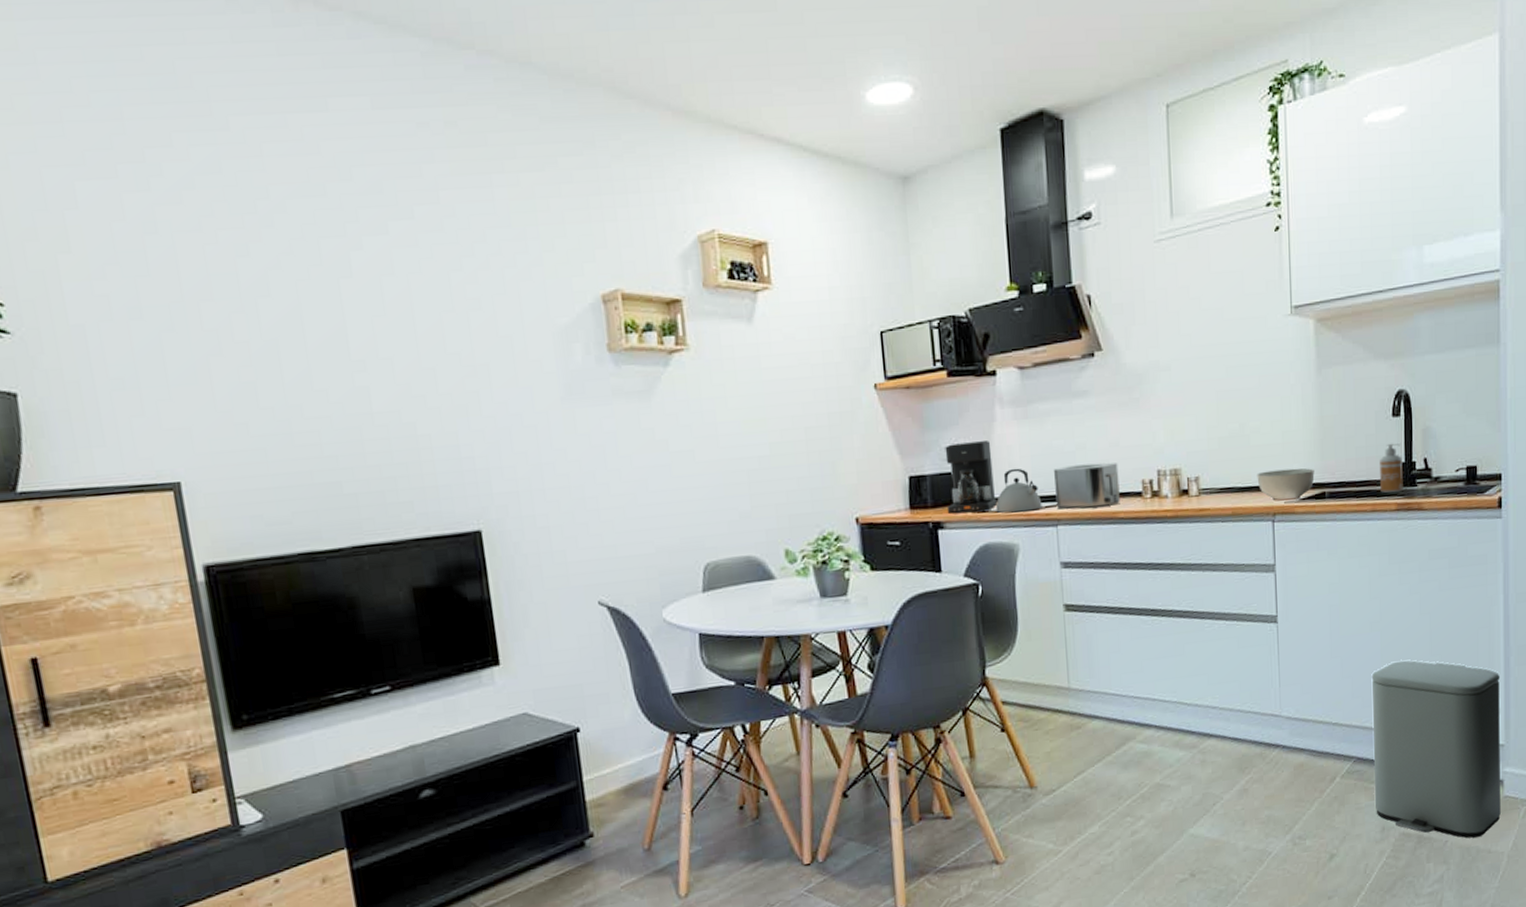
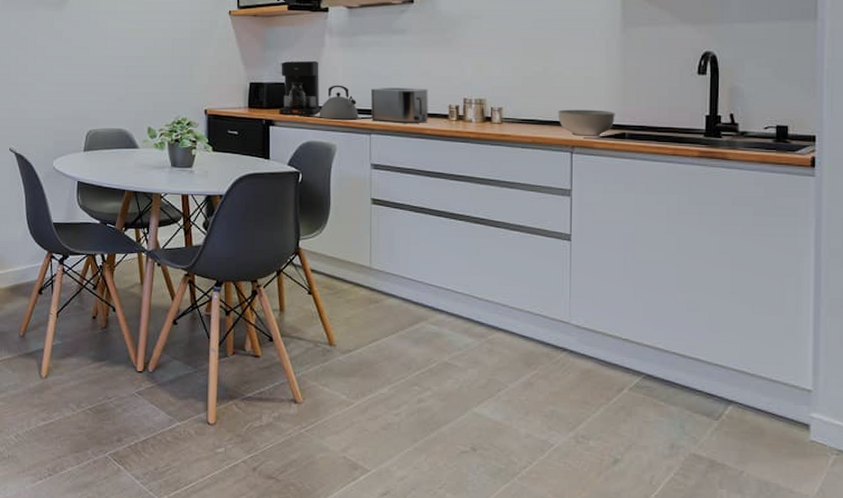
pedal bin: present [1371,660,1501,838] -> none [664,293,809,475]
soap dispenser: present [1380,443,1403,493] -> none [683,97,707,141]

